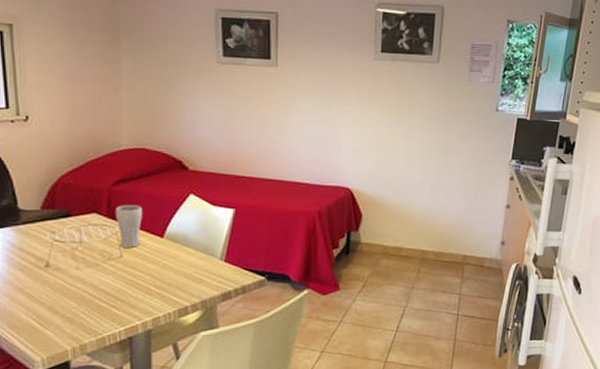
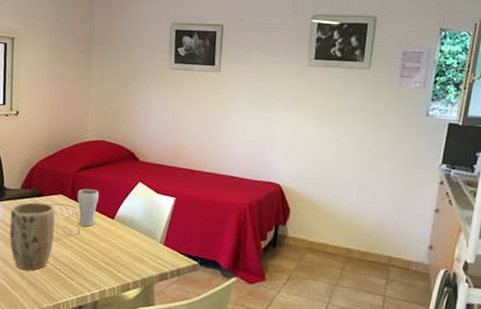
plant pot: none [30,225,91,304] -> present [9,202,55,271]

